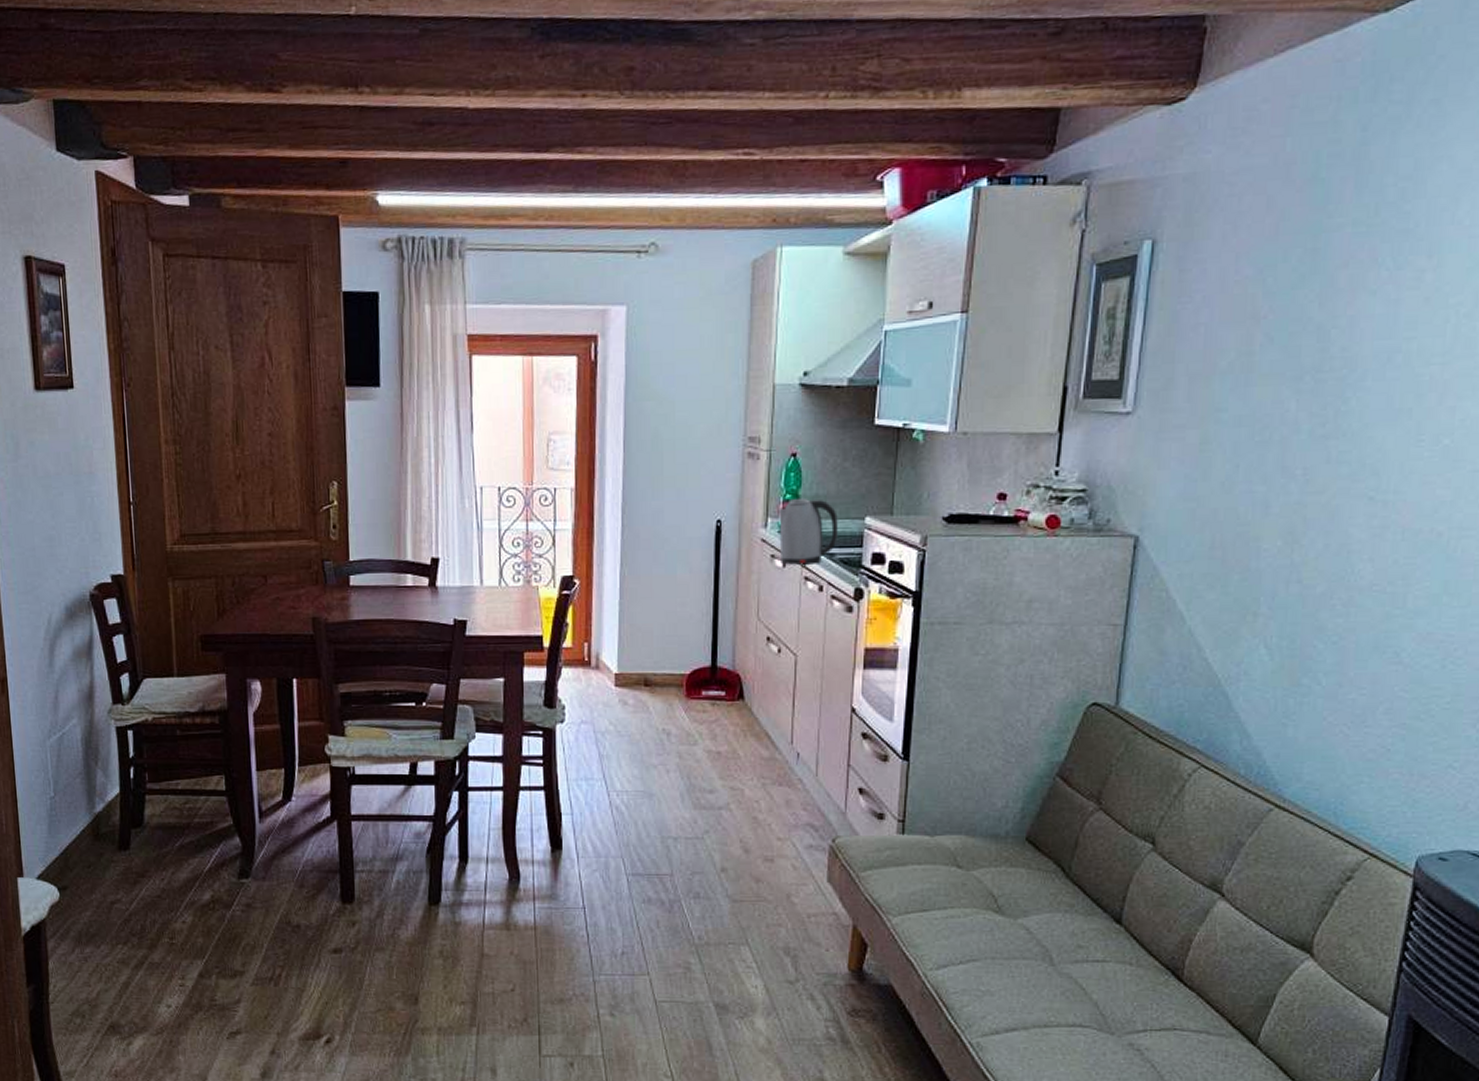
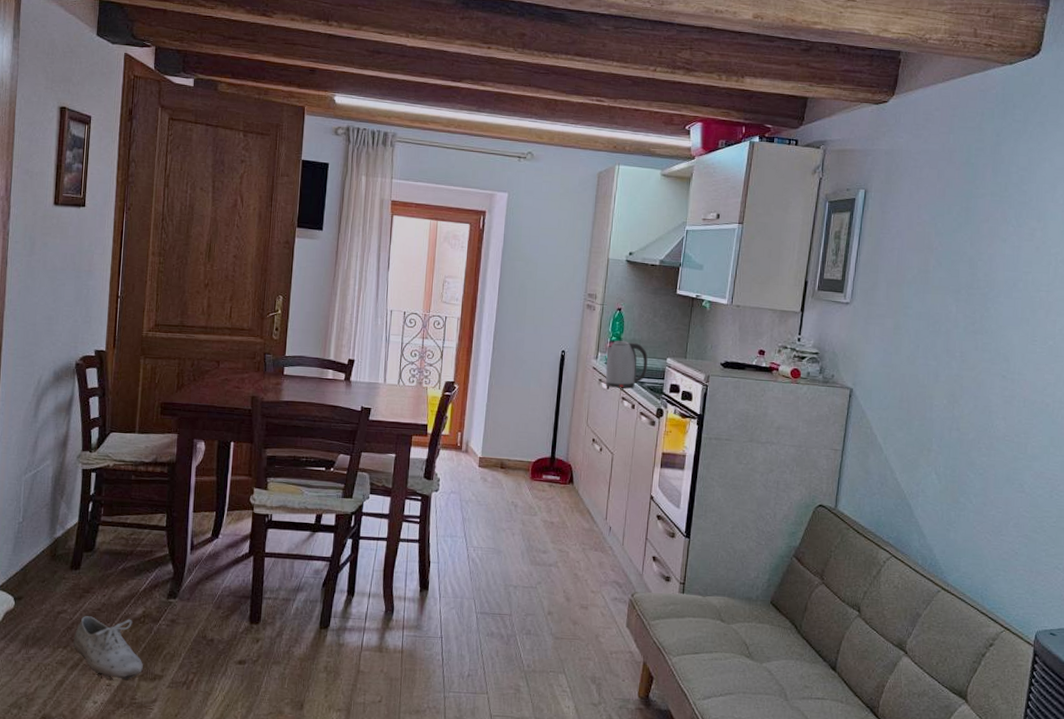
shoe: none [133,905,220,979] -> present [73,616,143,680]

